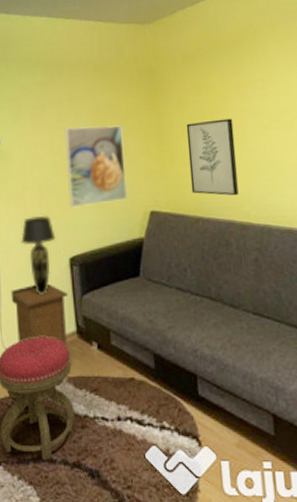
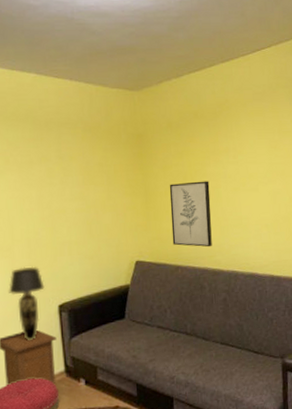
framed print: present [65,125,129,208] -> none [55,183,116,259]

